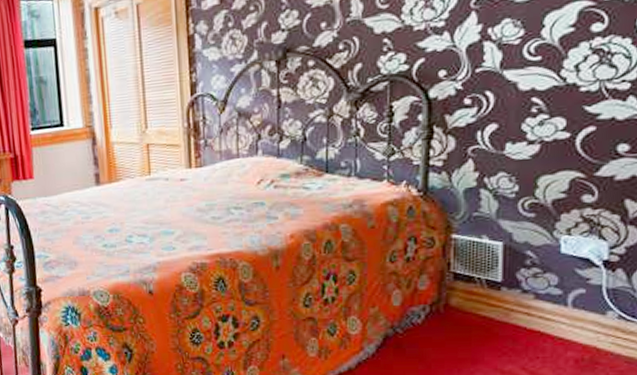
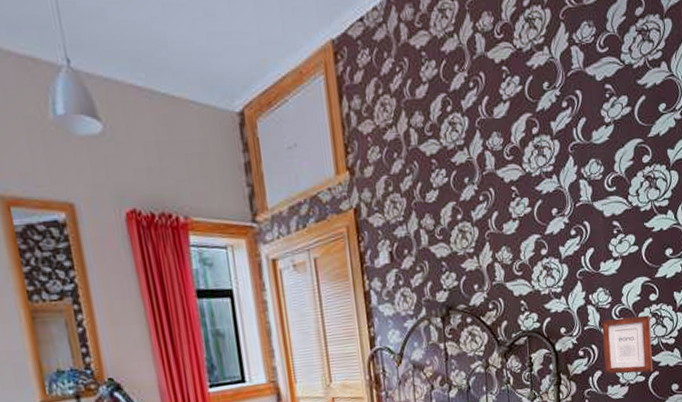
picture frame: none [503,51,589,129] -> present [602,315,653,374]

